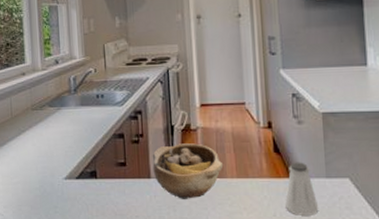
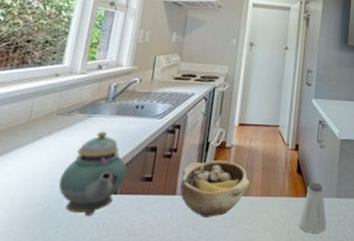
teapot: none [47,122,102,199] -> present [58,131,127,217]

